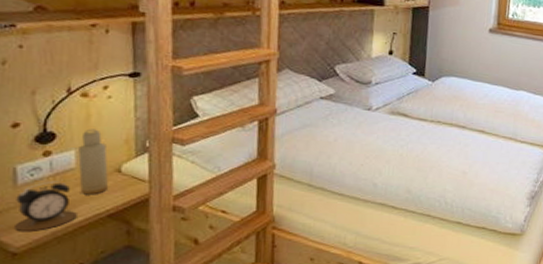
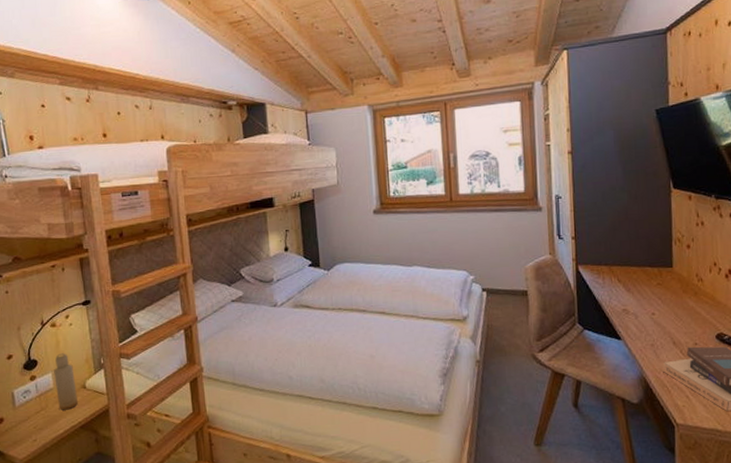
alarm clock: present [15,181,77,231] -> none [16,400,59,445]

